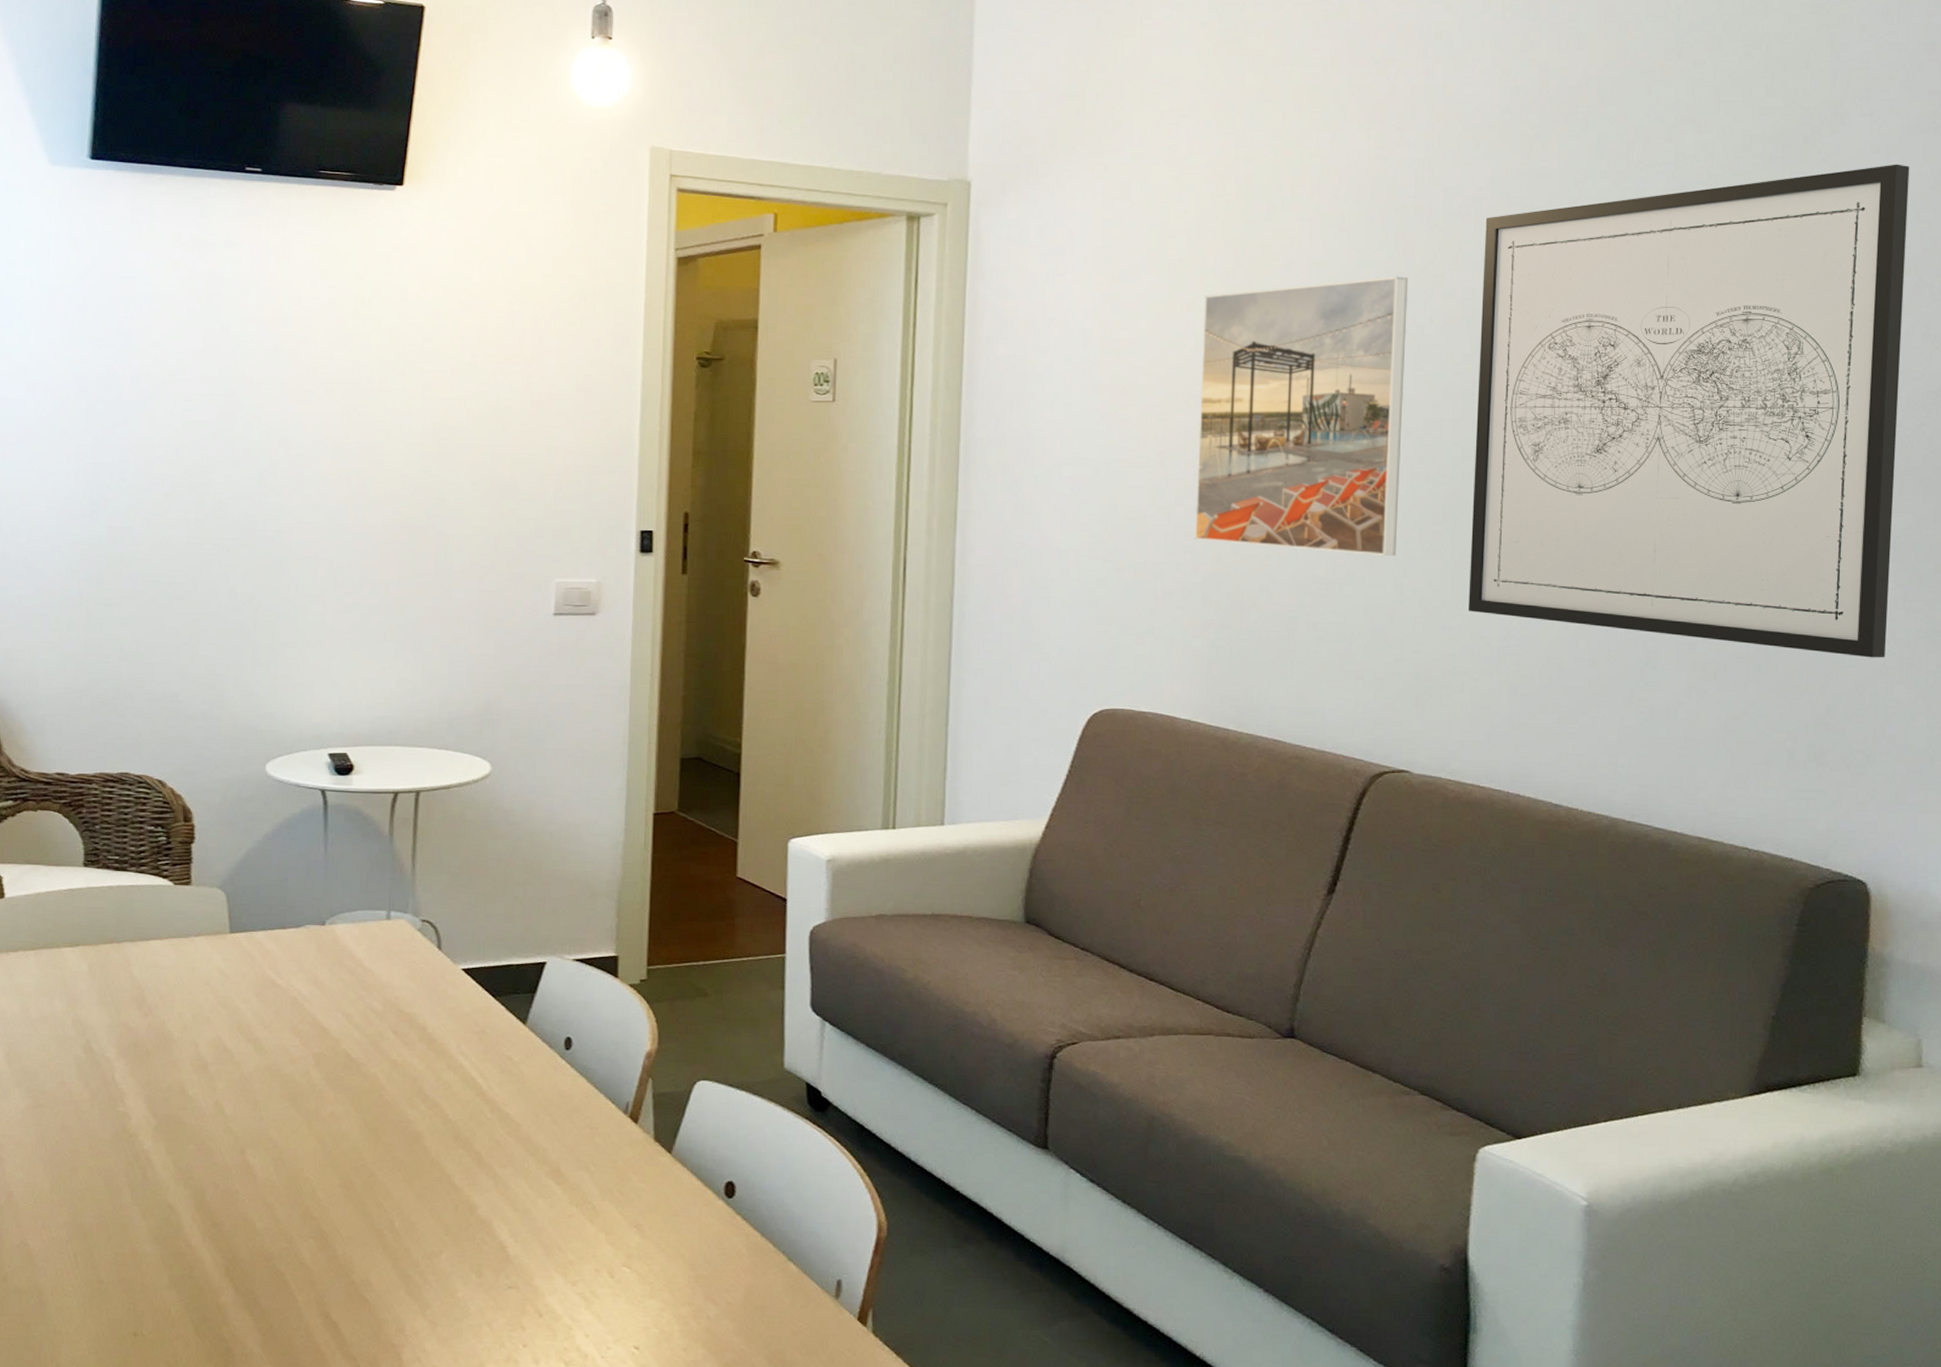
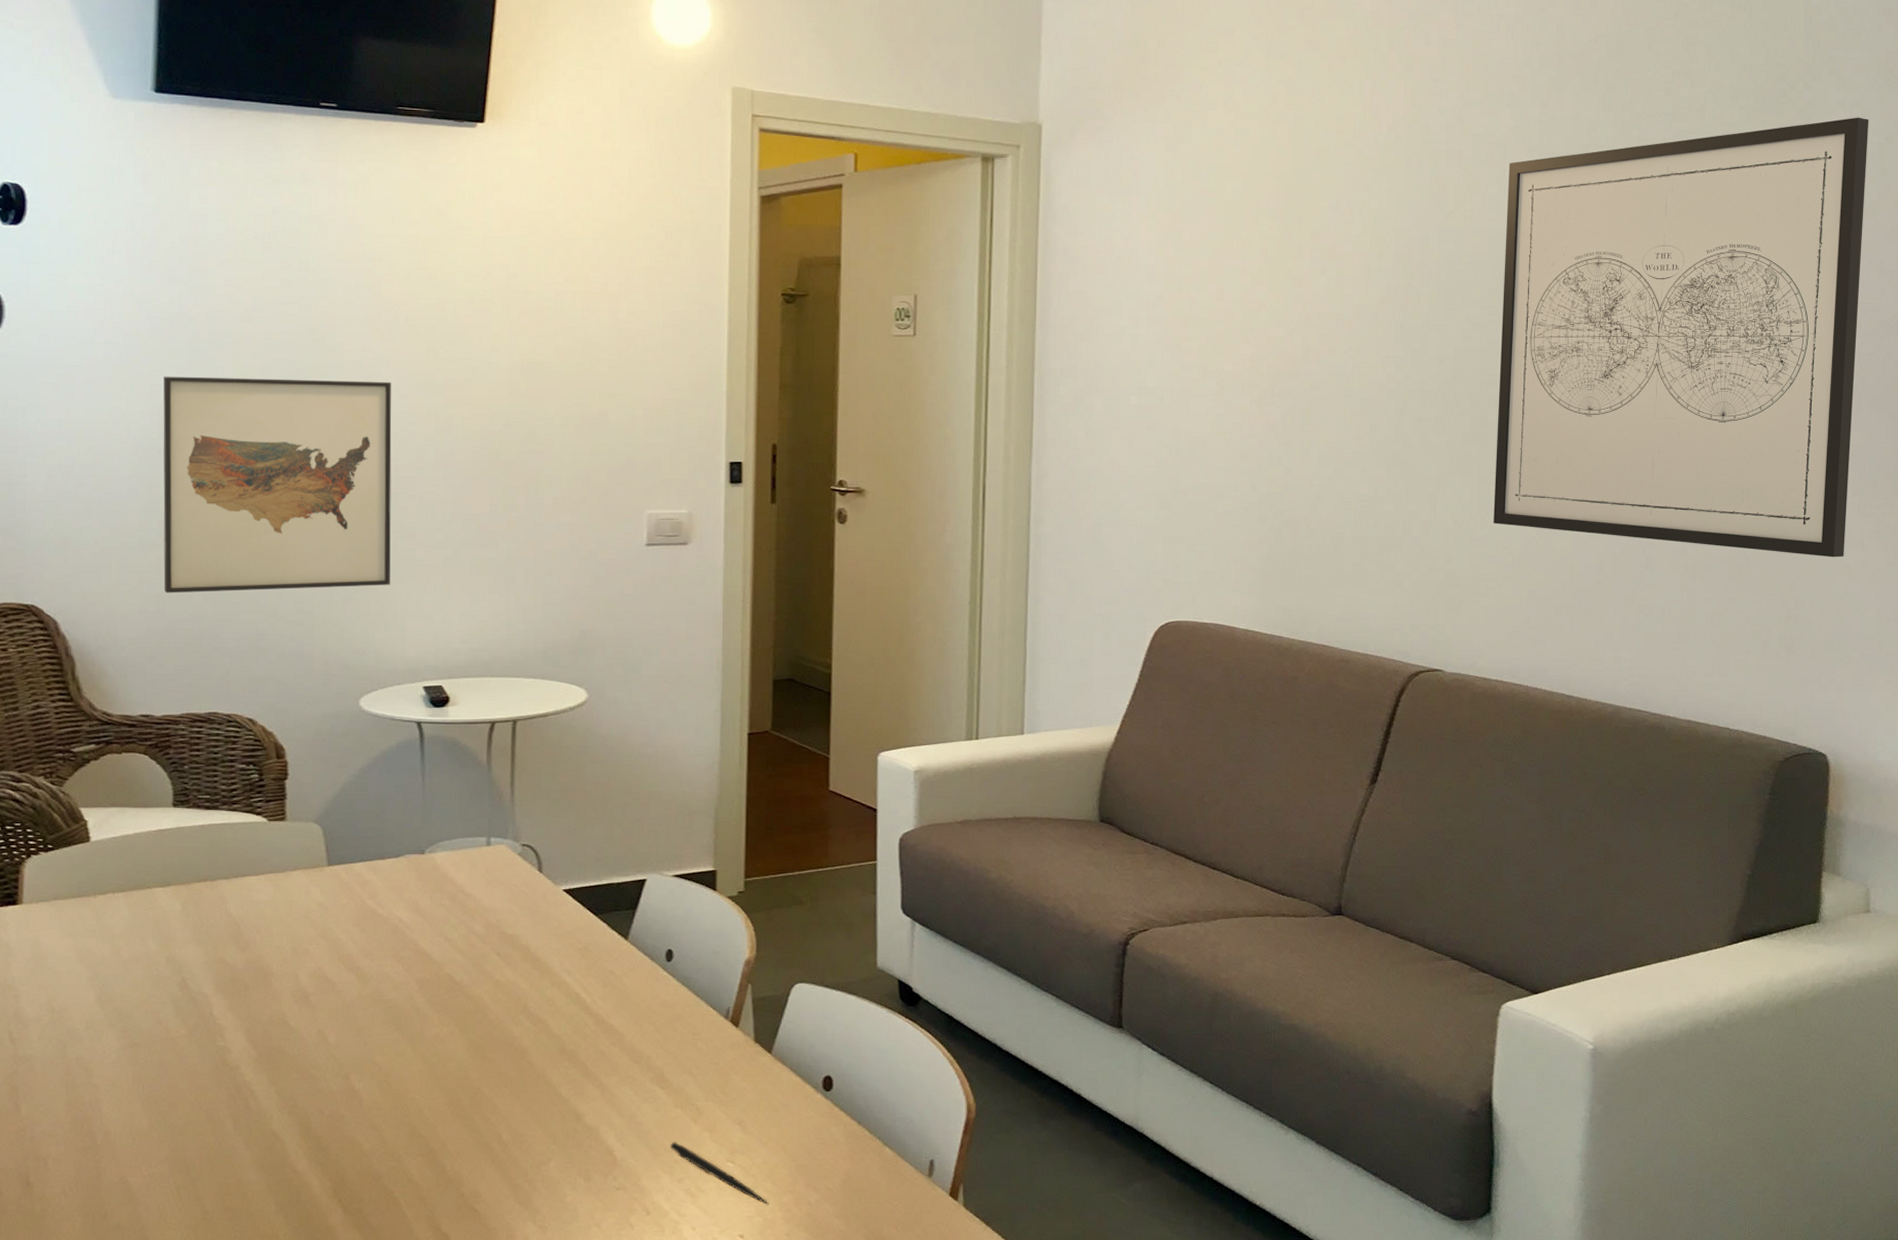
wall art: none [82,437,306,653] -> present [163,376,392,594]
pen: none [564,1242,666,1316] -> present [670,1142,769,1205]
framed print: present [1194,276,1408,556] -> none [1251,216,1441,474]

